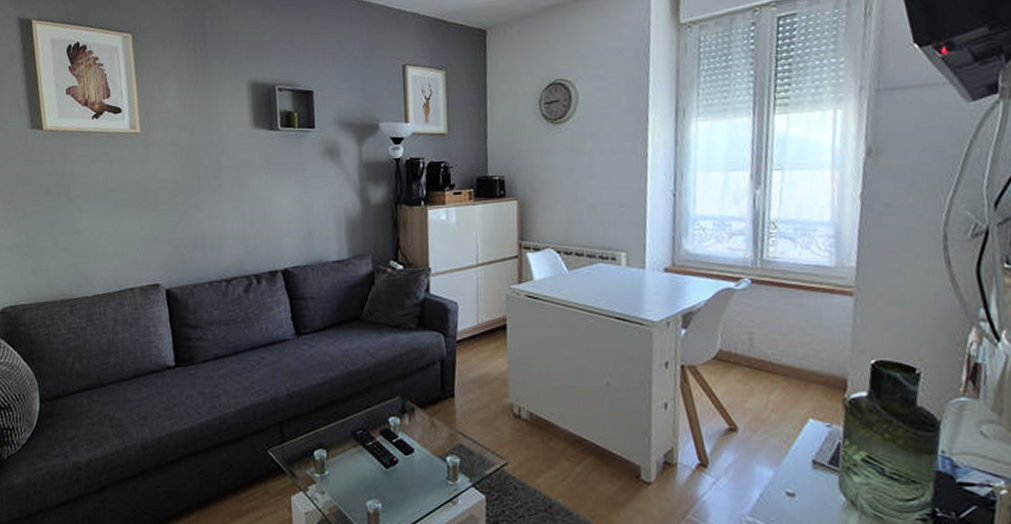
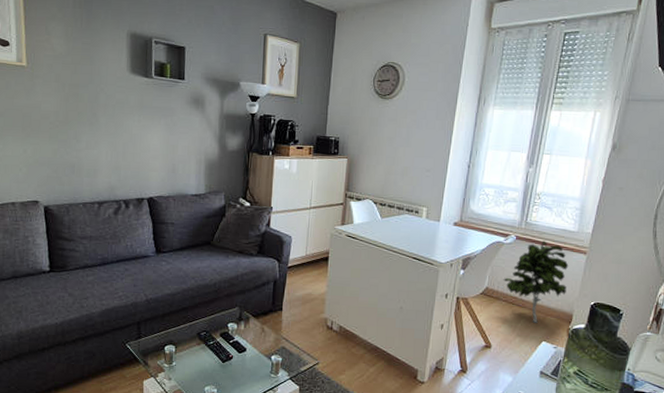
indoor plant: none [741,282,833,393] -> present [503,241,569,323]

